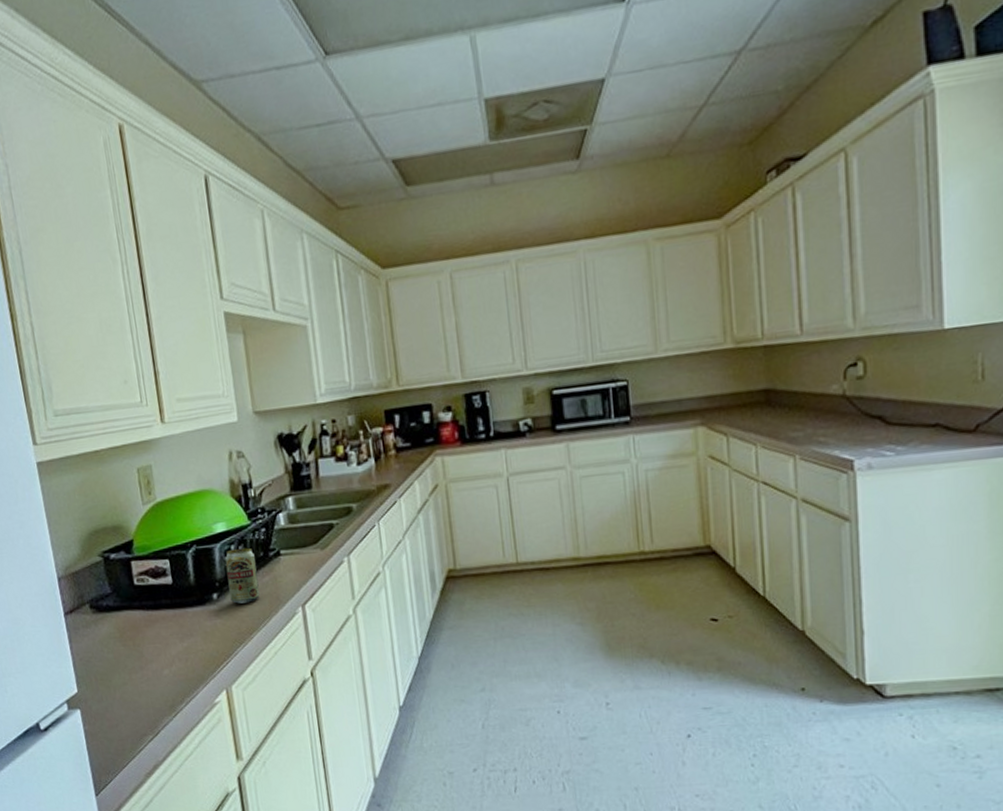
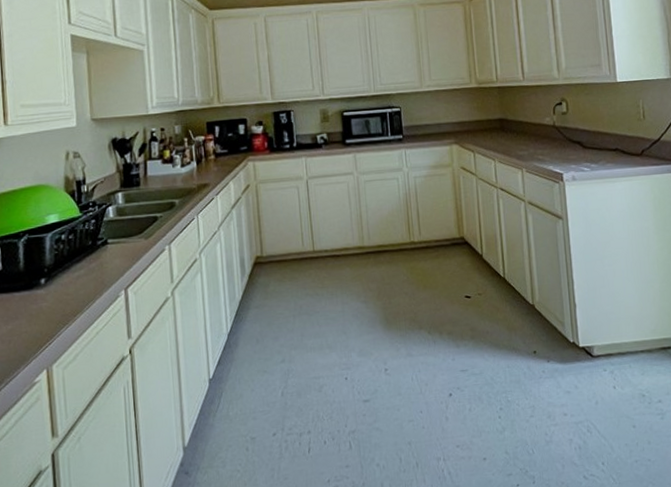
beverage can: present [225,547,260,604] -> none [55,237,86,288]

